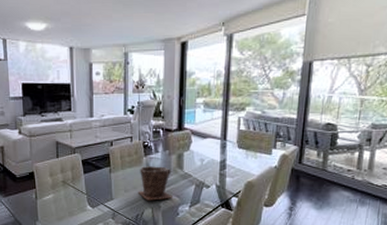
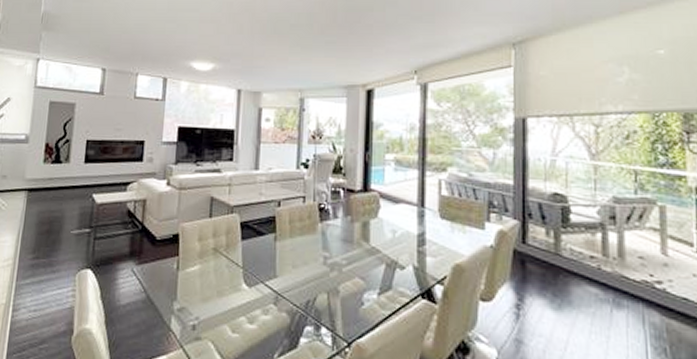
plant pot: present [137,165,173,201] -> none [309,234,355,282]

